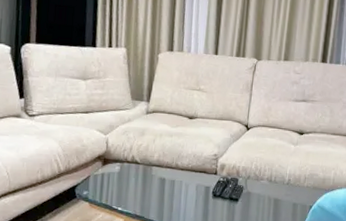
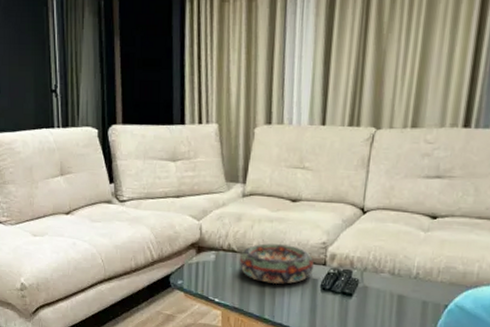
decorative bowl: none [141,155,207,192] -> present [239,243,314,284]

